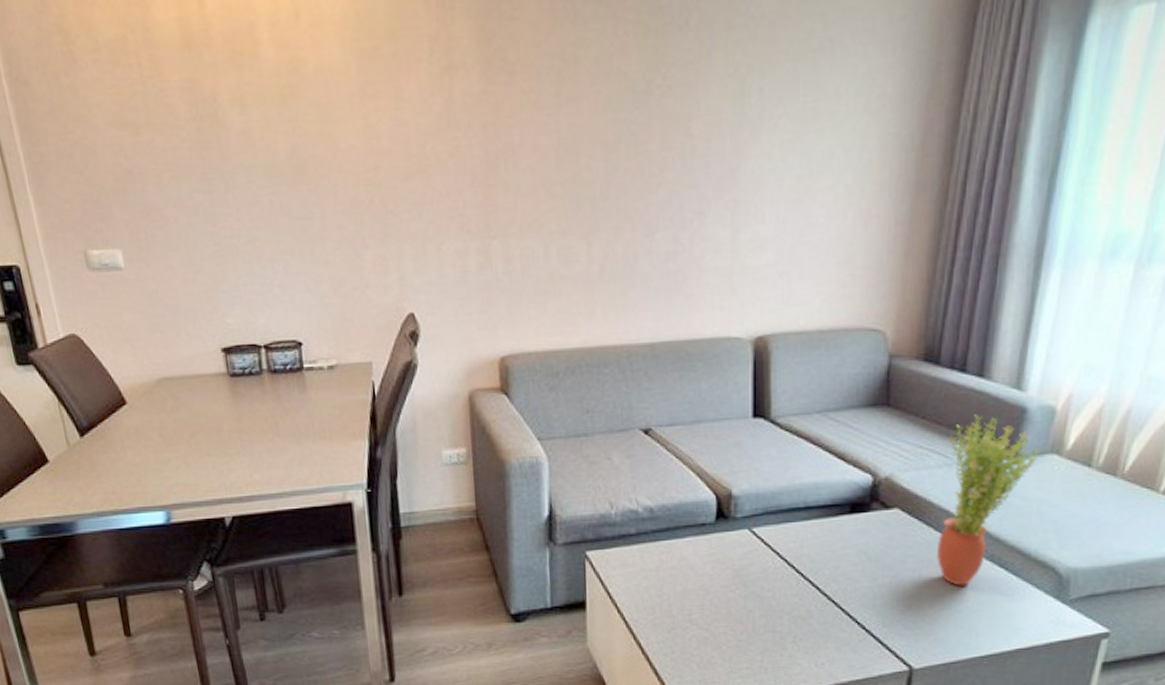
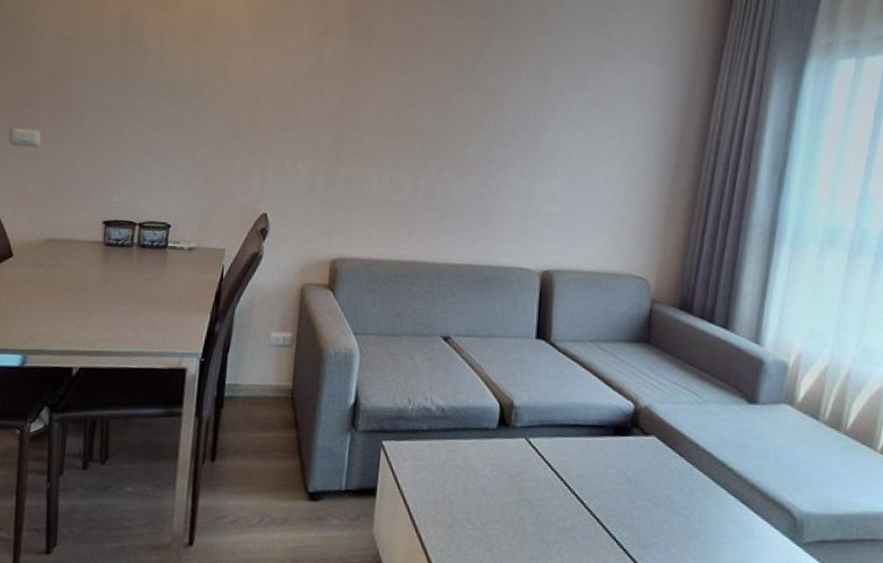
potted plant: present [937,414,1040,586] -> none [687,360,776,517]

